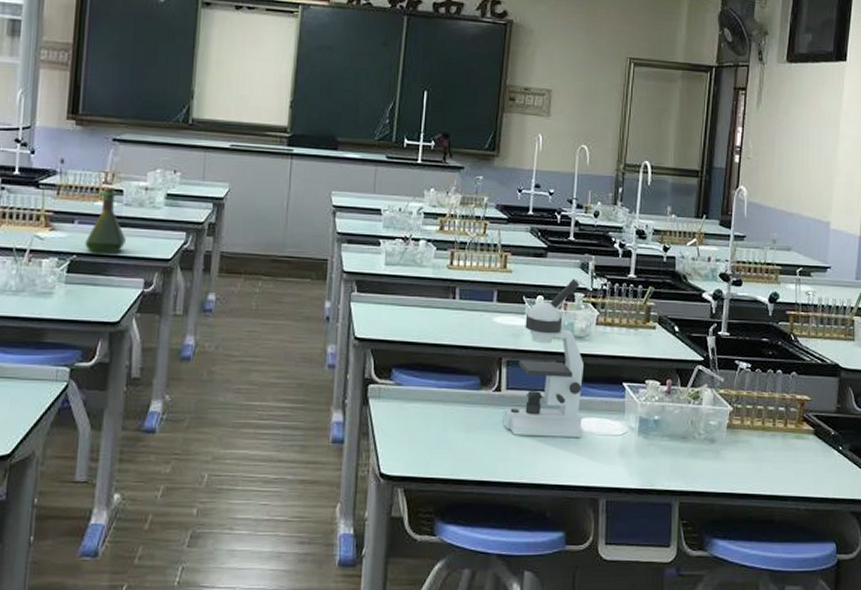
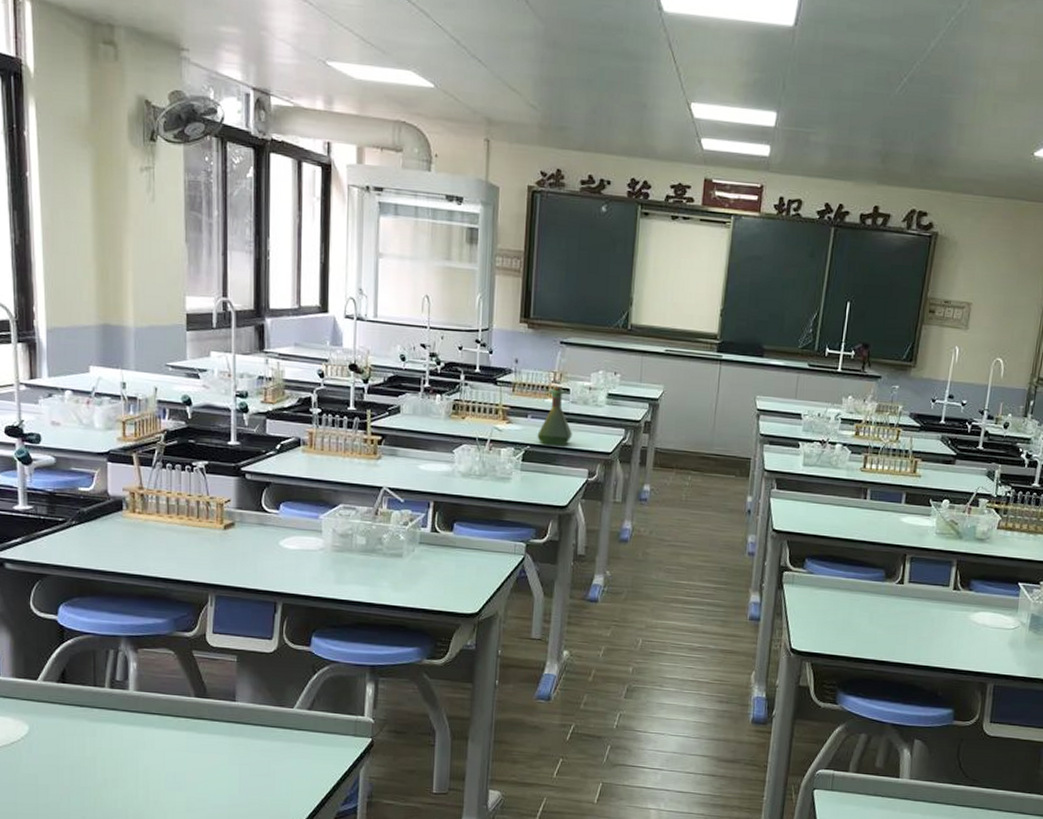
microscope: present [503,278,584,439] -> none [903,485,985,630]

